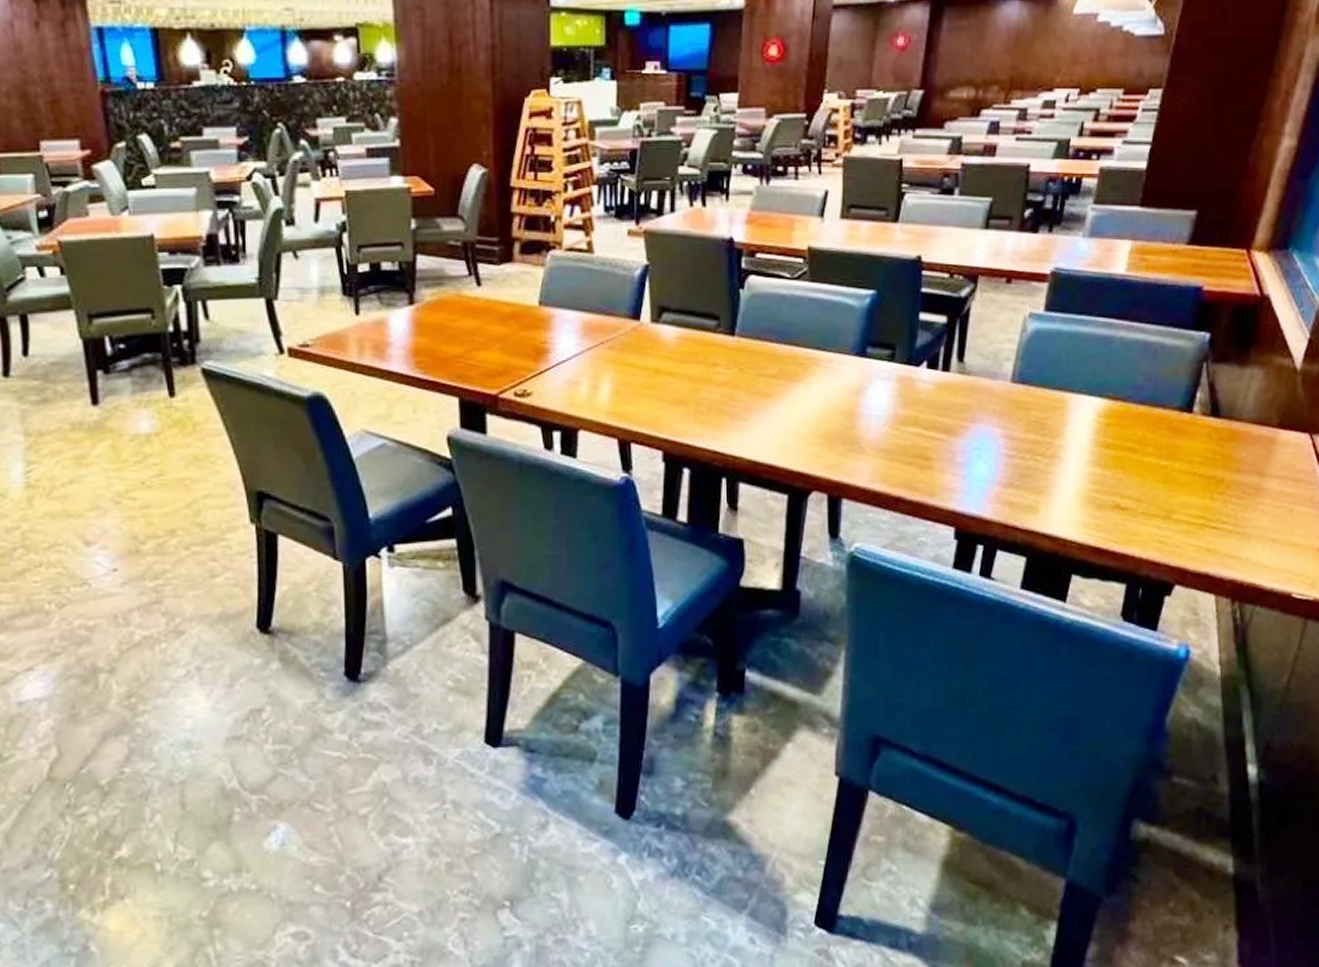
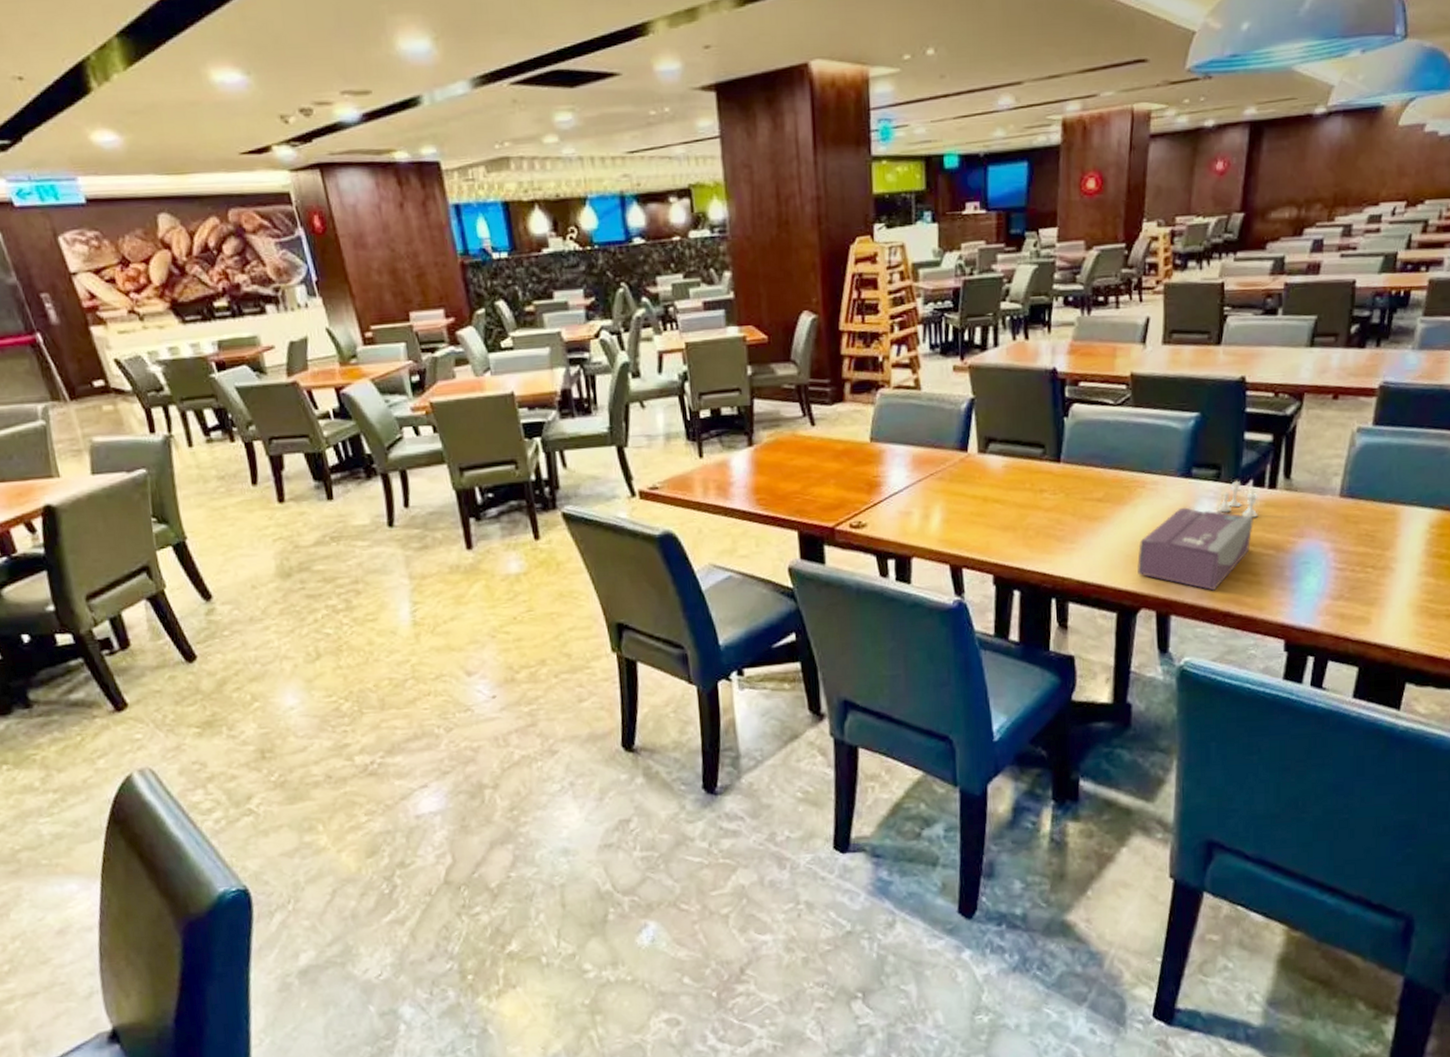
tissue box: none [810,387,926,475] -> present [1137,507,1253,591]
salt and pepper shaker set: none [890,361,932,401] -> present [1216,480,1258,518]

